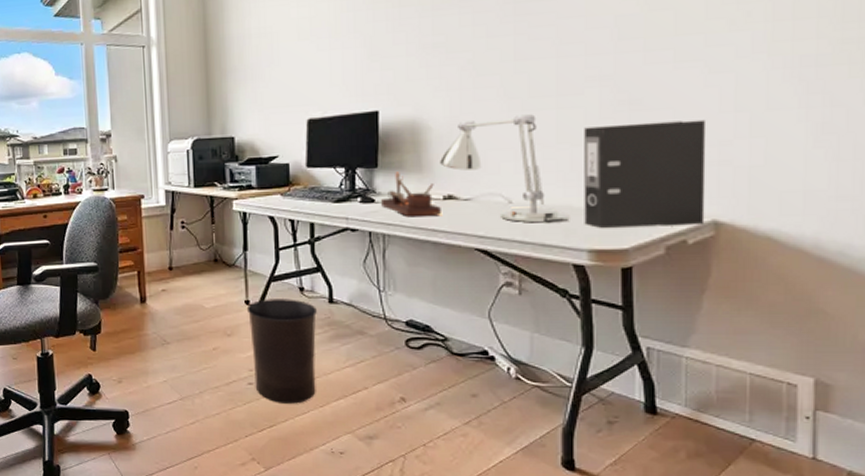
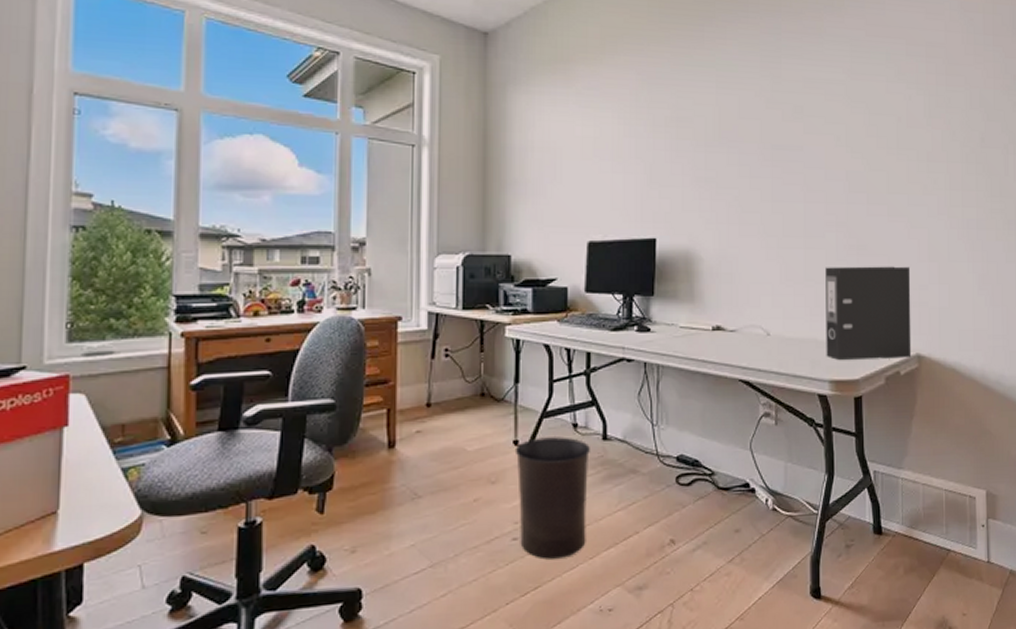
desk organizer: present [380,172,441,218] -> none [655,301,710,348]
desk lamp: present [439,114,570,223] -> none [709,252,815,355]

